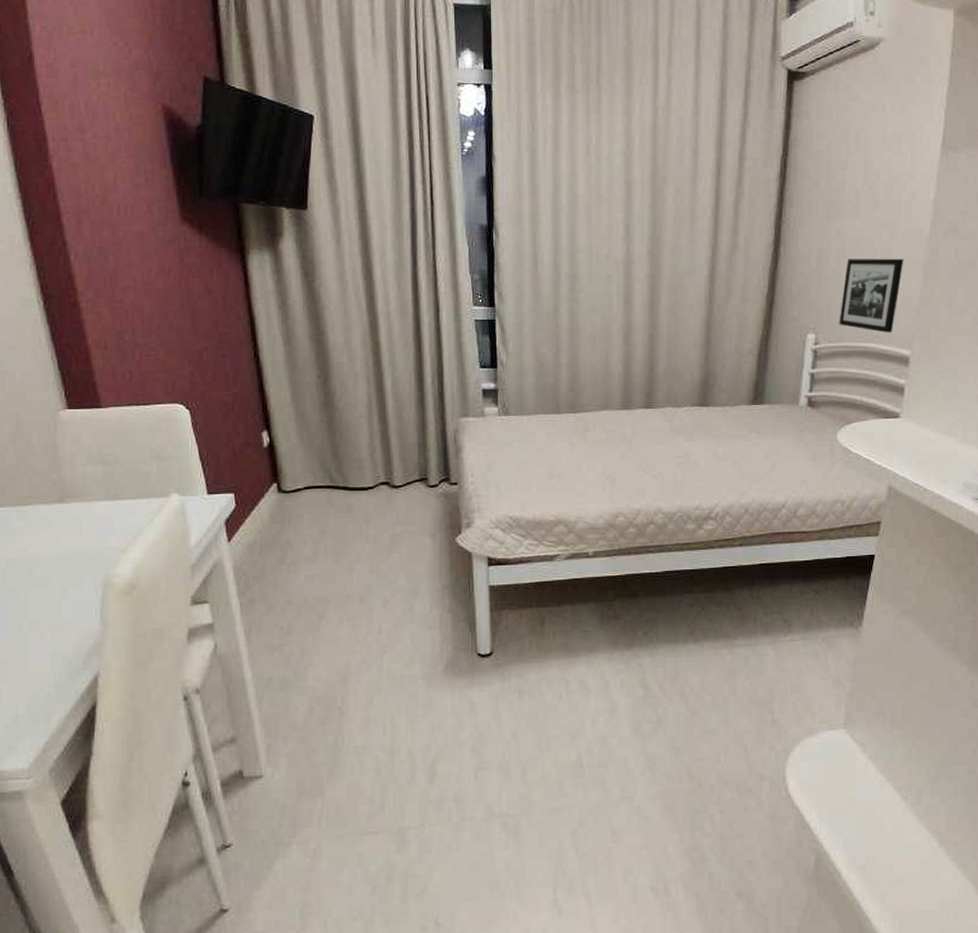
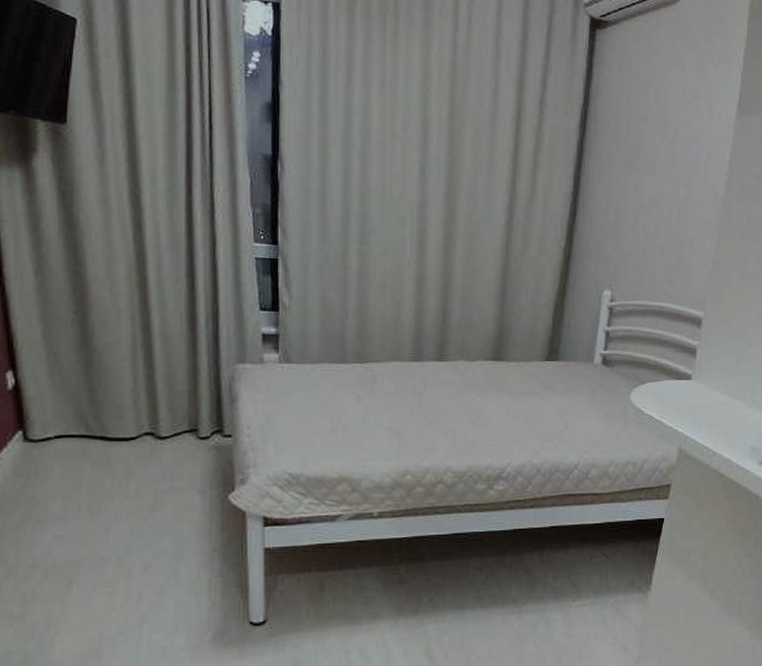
picture frame: present [839,258,904,333] -> none [635,215,699,293]

